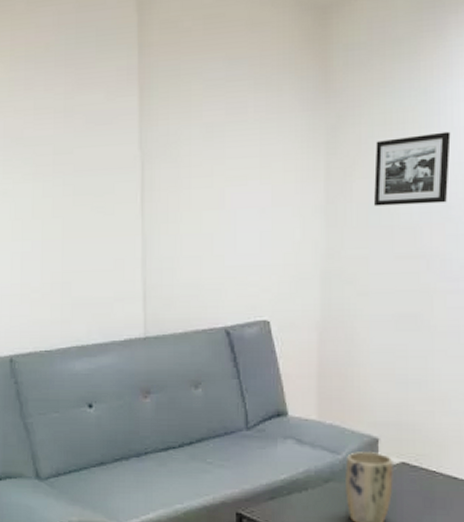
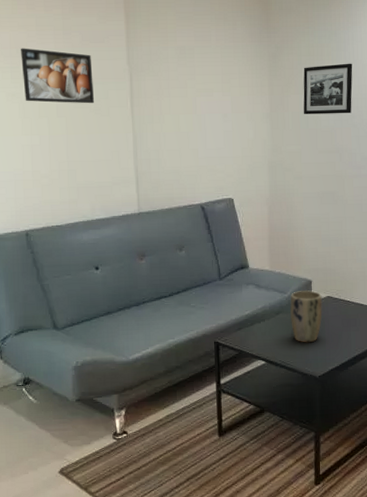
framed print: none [15,136,98,201] -> present [21,48,95,104]

